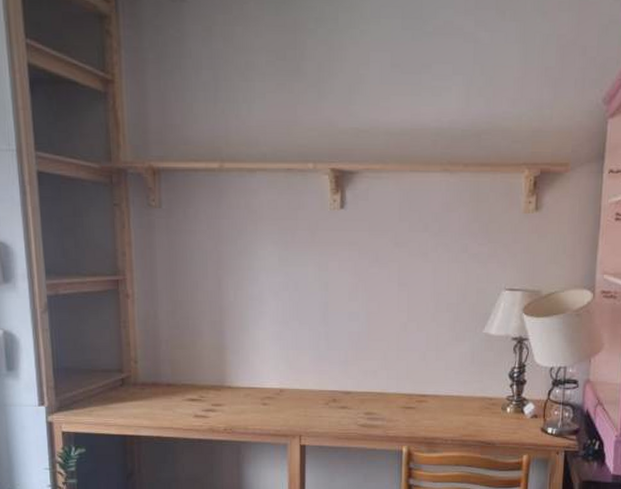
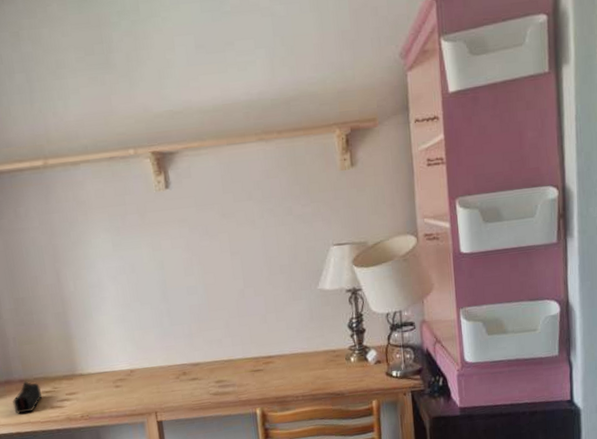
pencil case: none [157,386,188,418] -> present [13,381,43,414]

